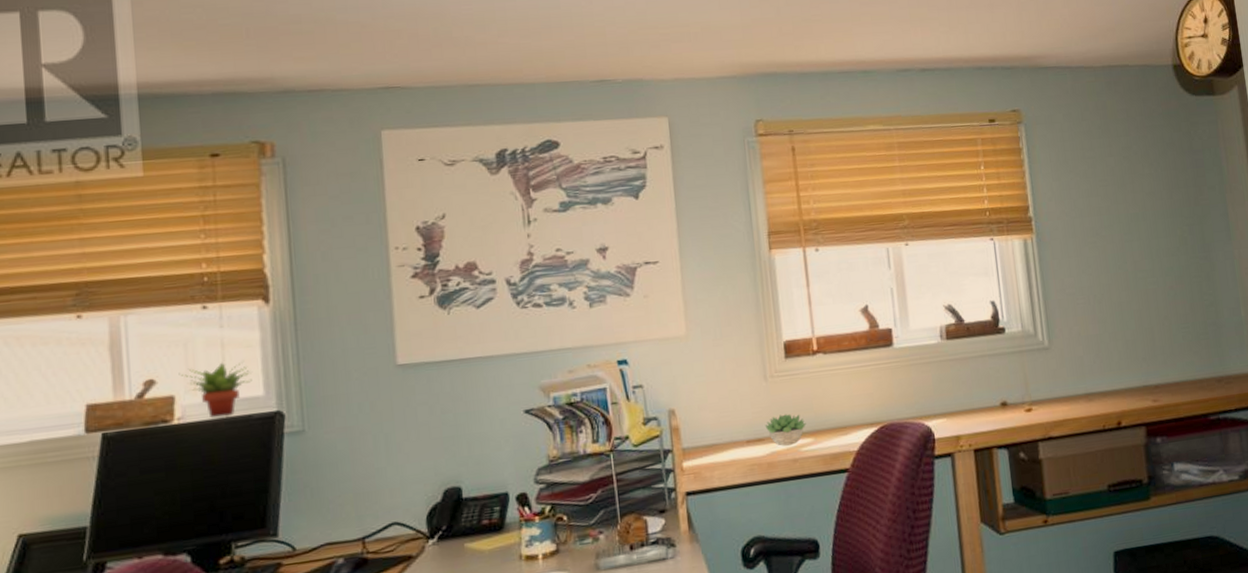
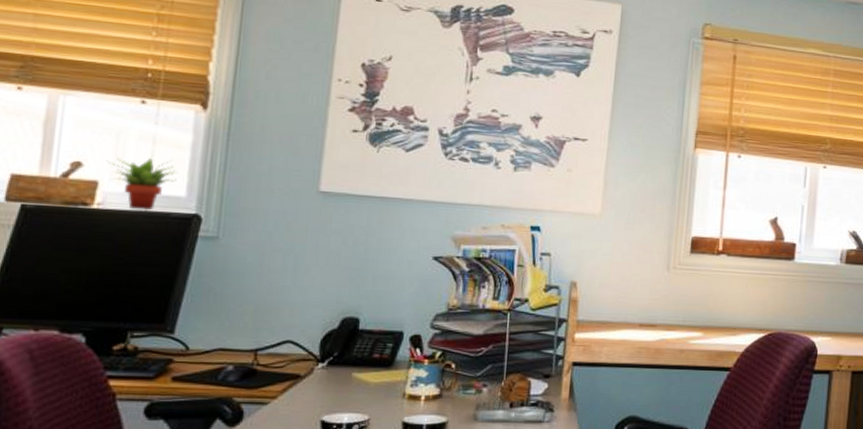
succulent plant: present [765,414,806,447] -> none [659,305,699,337]

